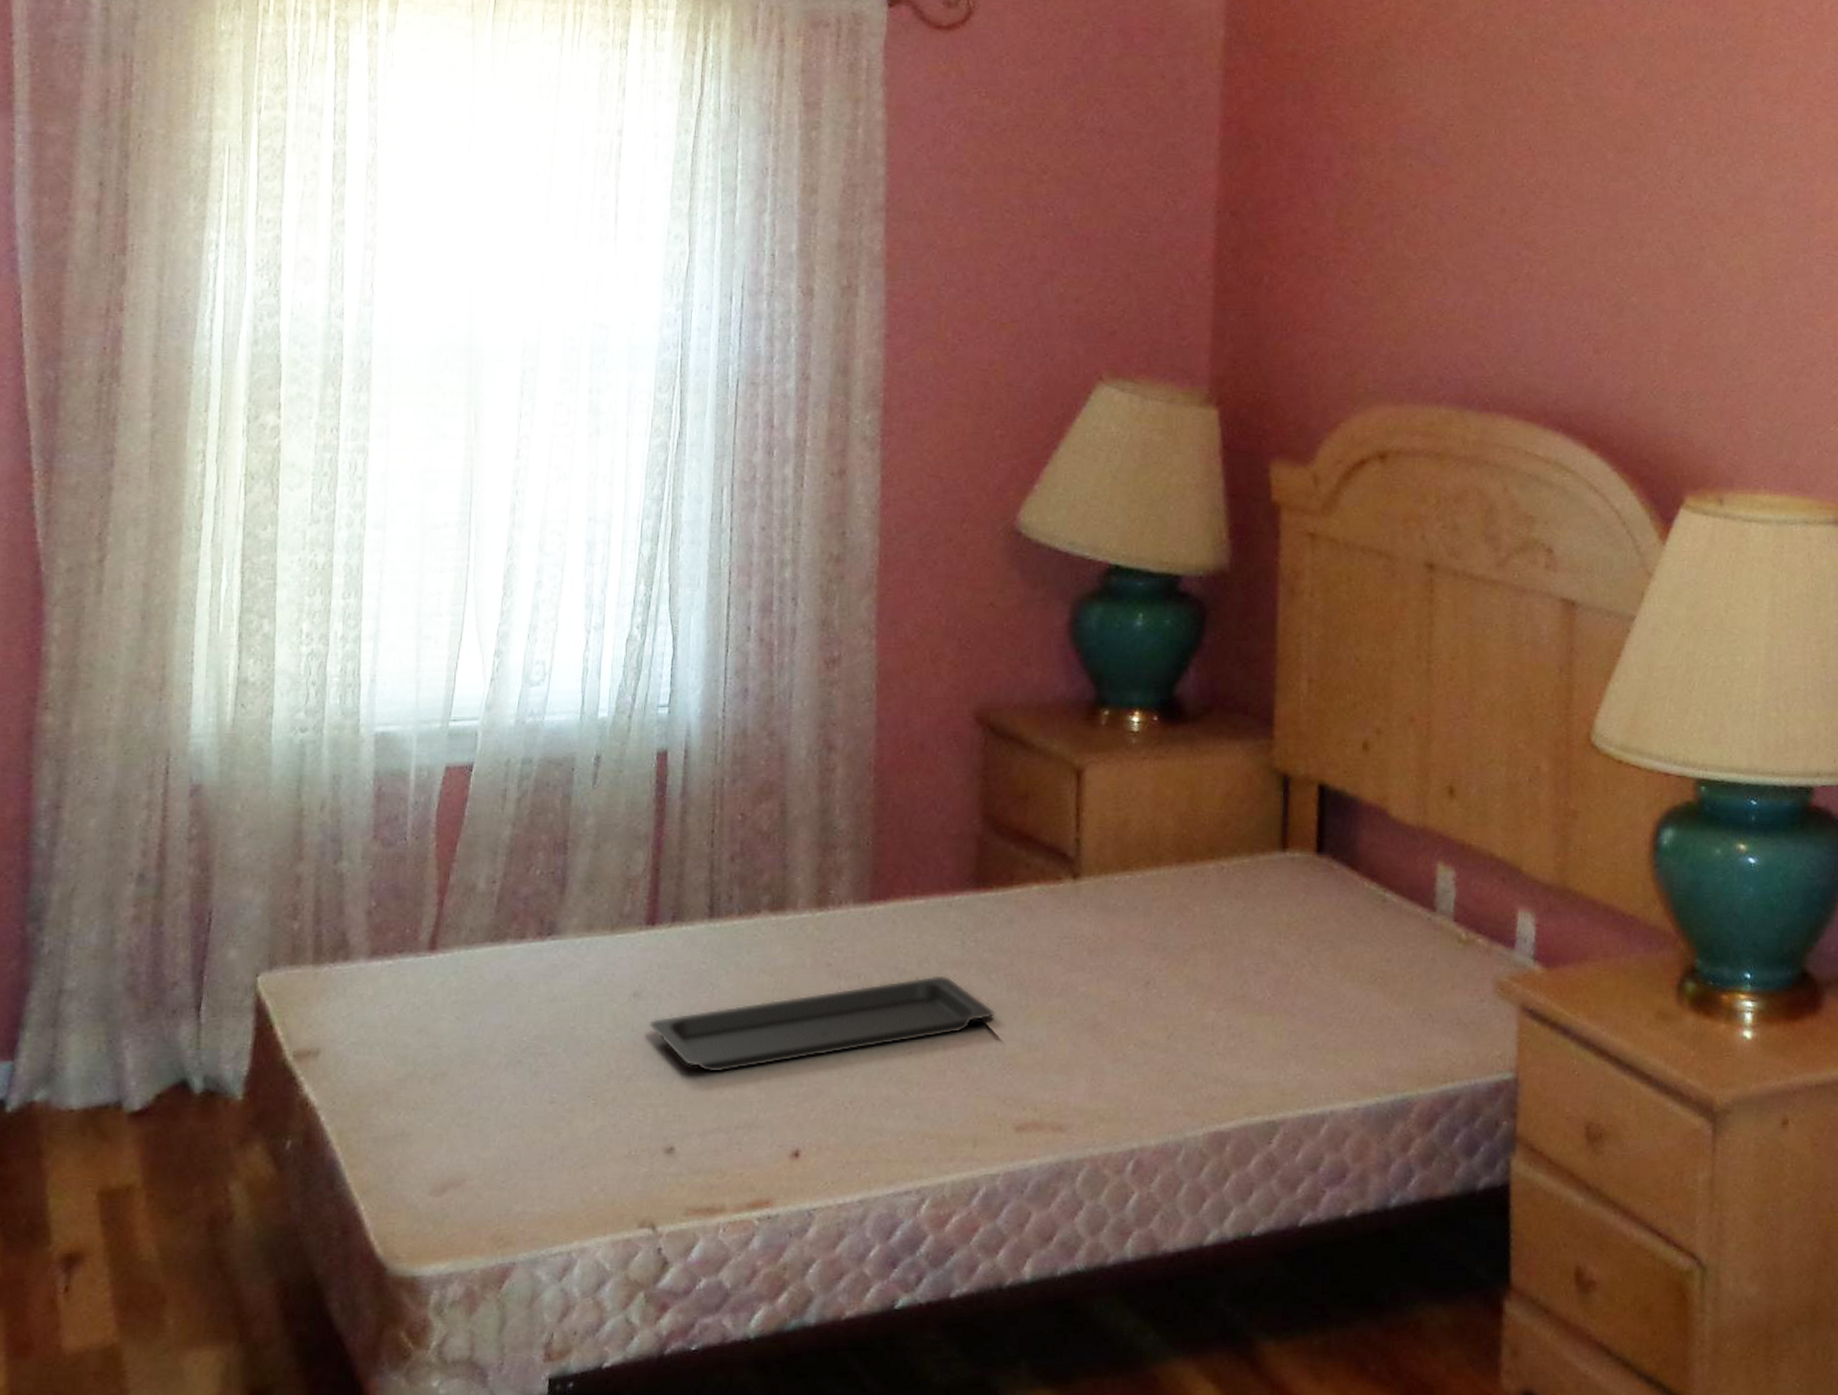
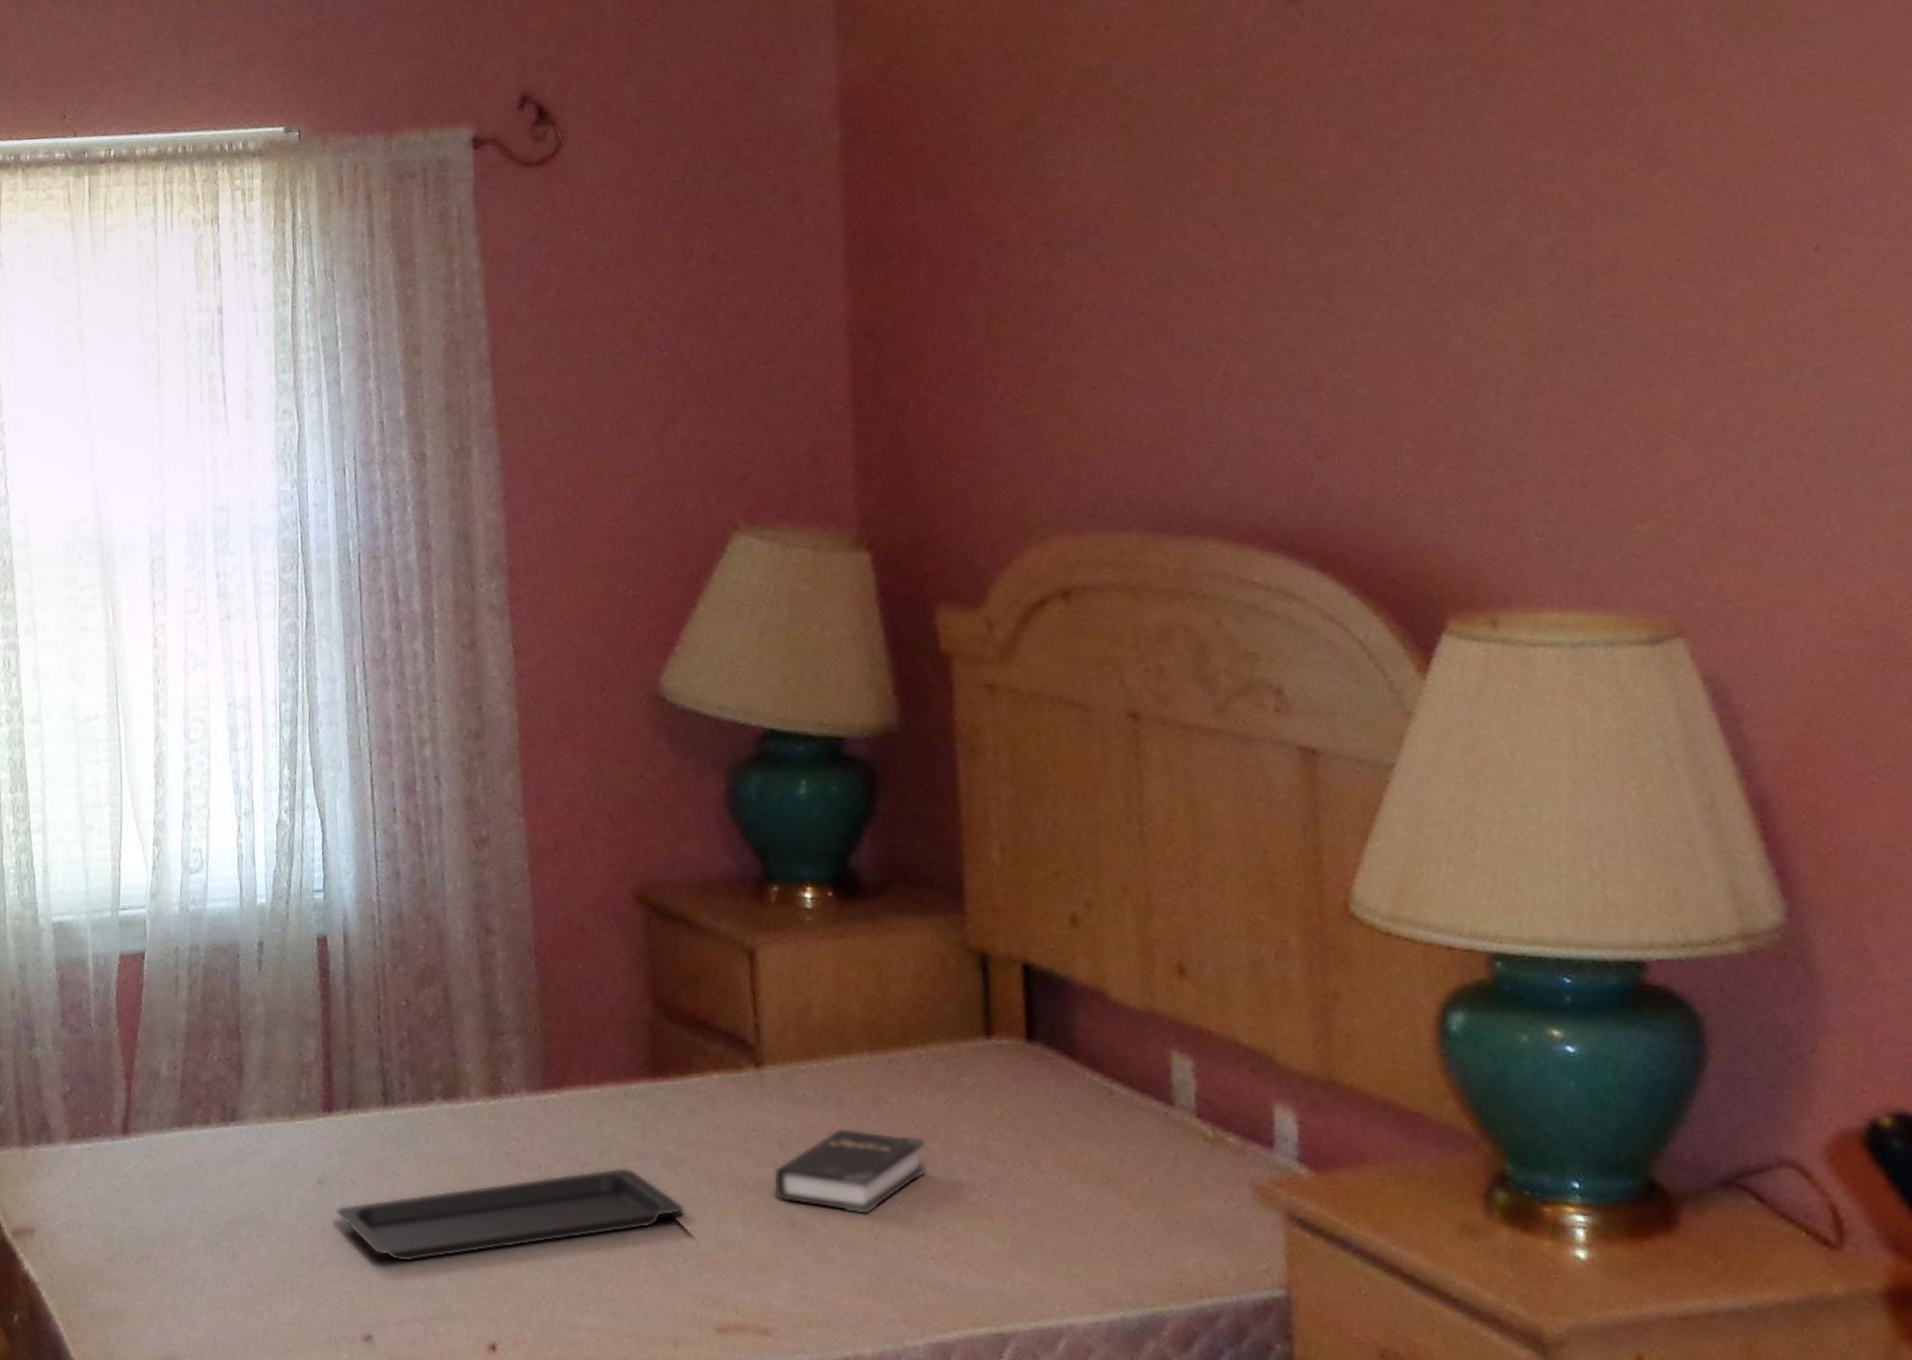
hardback book: none [1079,934,1221,1016] -> present [773,1128,927,1215]

